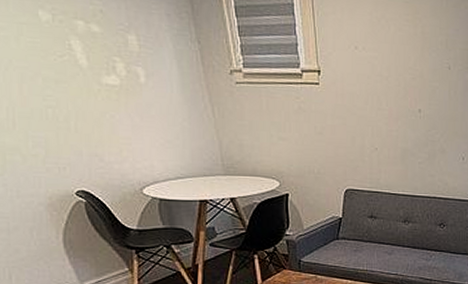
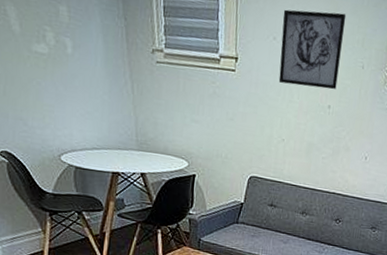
wall art: none [362,16,427,93] -> present [278,9,347,90]

